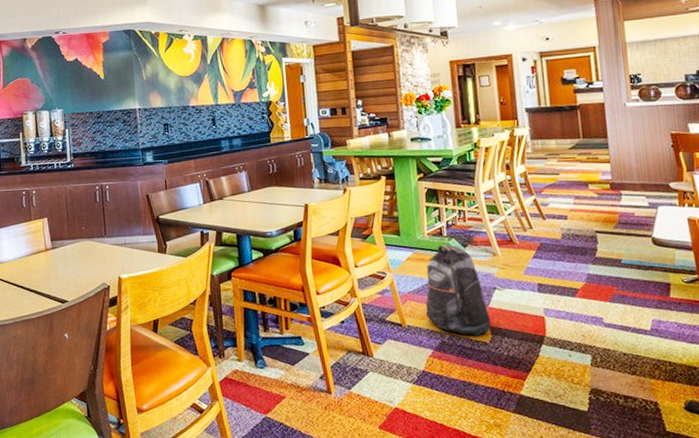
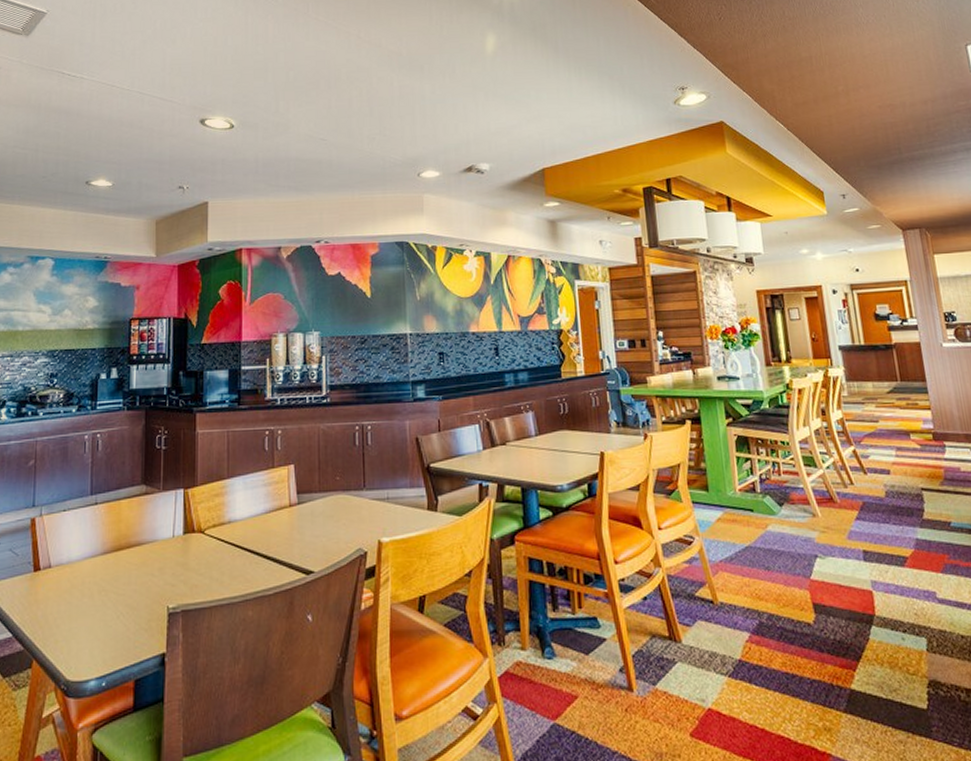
backpack: present [425,244,492,336] -> none [739,502,815,615]

